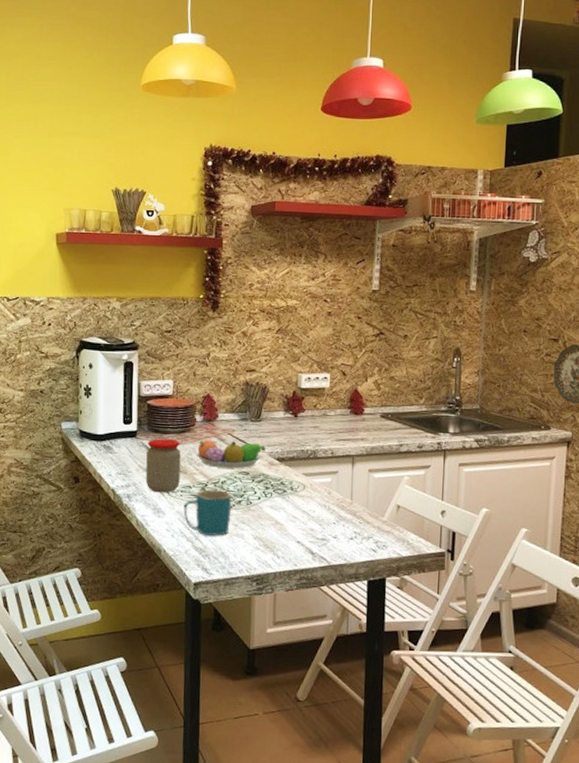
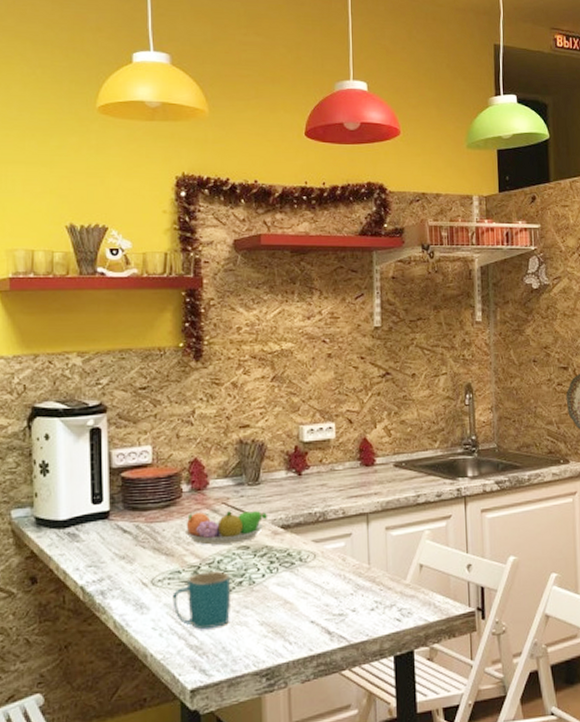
jar: present [145,439,181,493] -> none [123,516,166,584]

